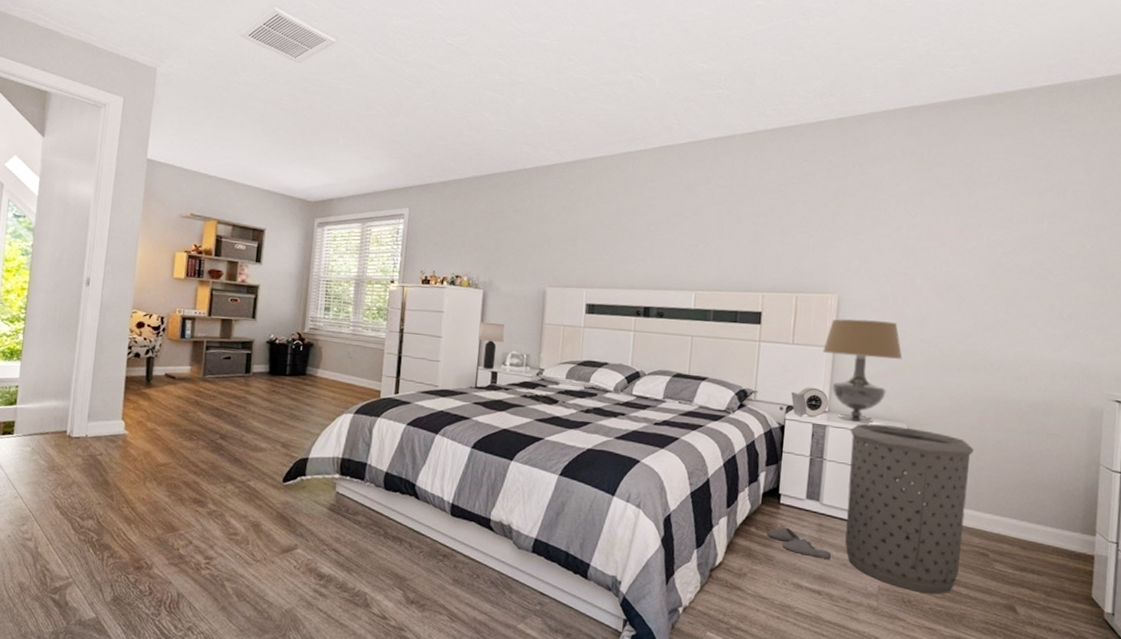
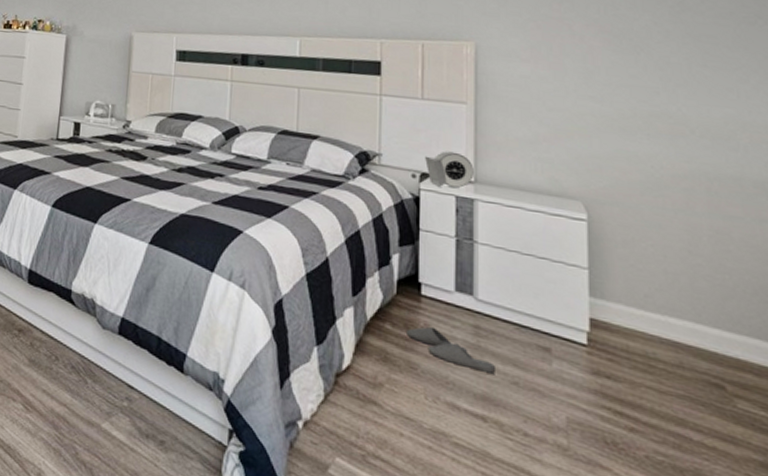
table lamp: present [478,321,505,370] -> none [60,68,89,121]
table lamp: present [823,319,903,424] -> none [461,70,567,200]
laundry basket: present [845,423,974,594] -> none [506,199,683,437]

